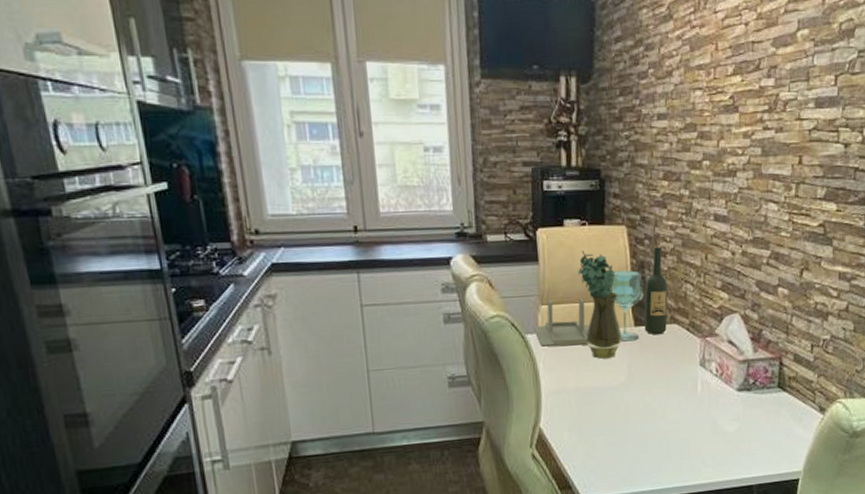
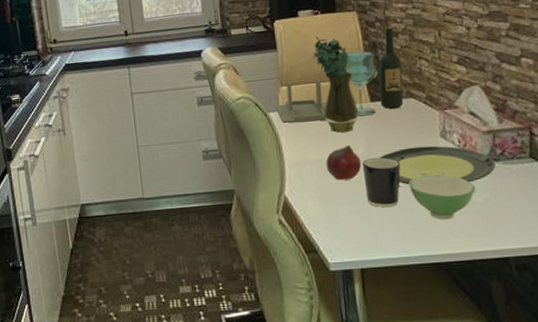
fruit: none [585,372,622,411] -> present [326,144,362,181]
mug: none [623,385,660,439] -> present [363,157,401,208]
plate: none [640,374,748,414] -> present [379,145,496,184]
bowl: none [666,404,729,450] -> present [408,174,476,220]

